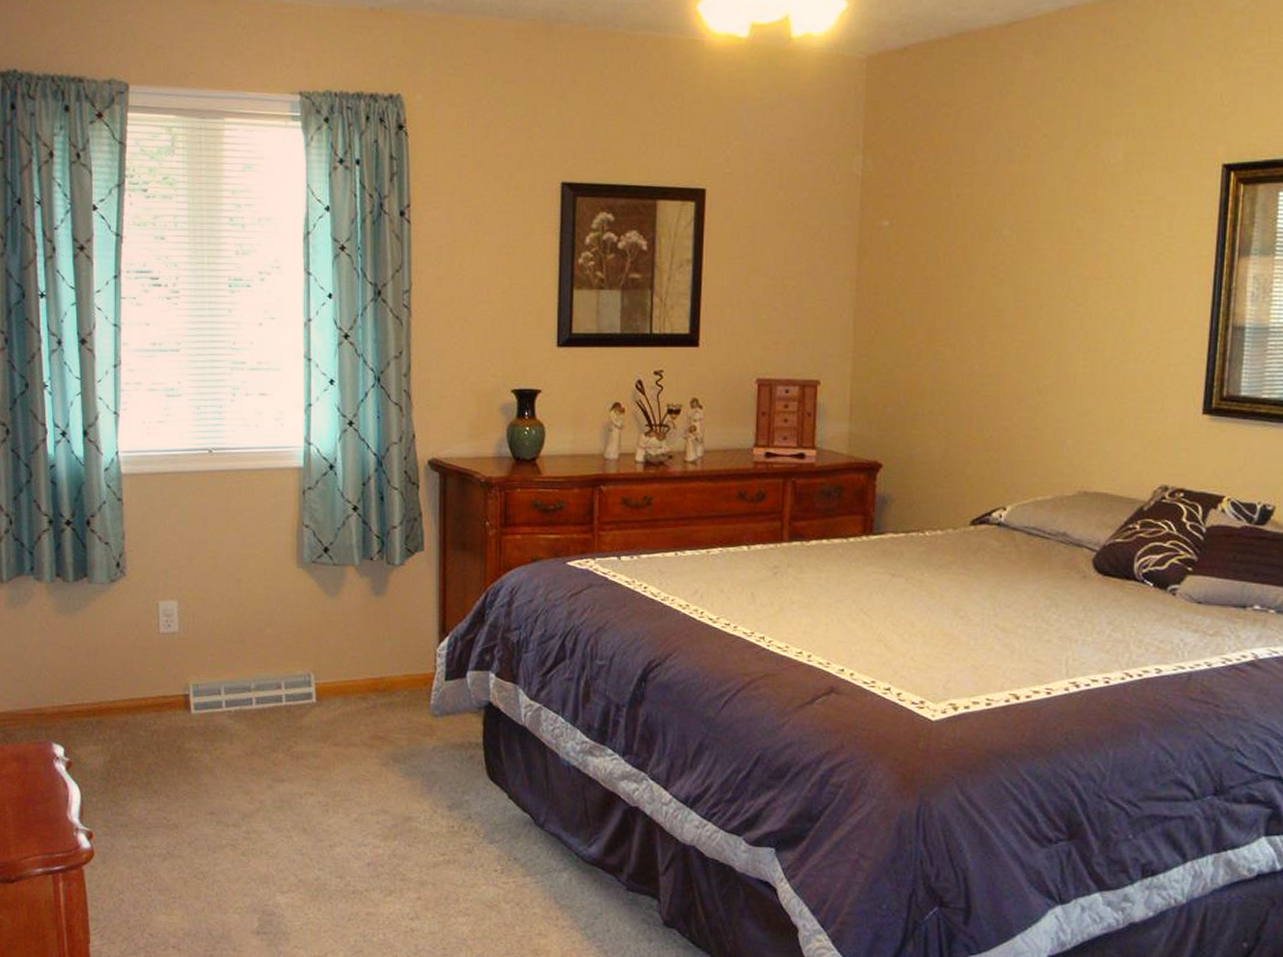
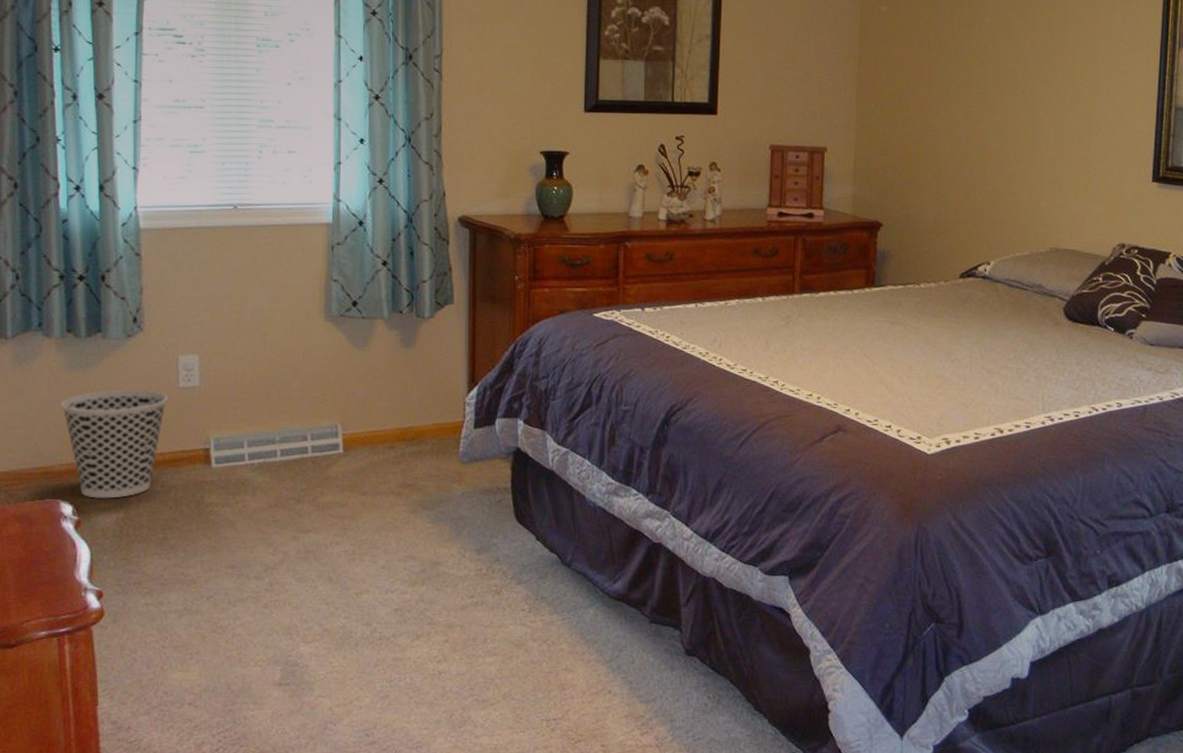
wastebasket: none [52,634,149,742] -> present [61,390,168,499]

